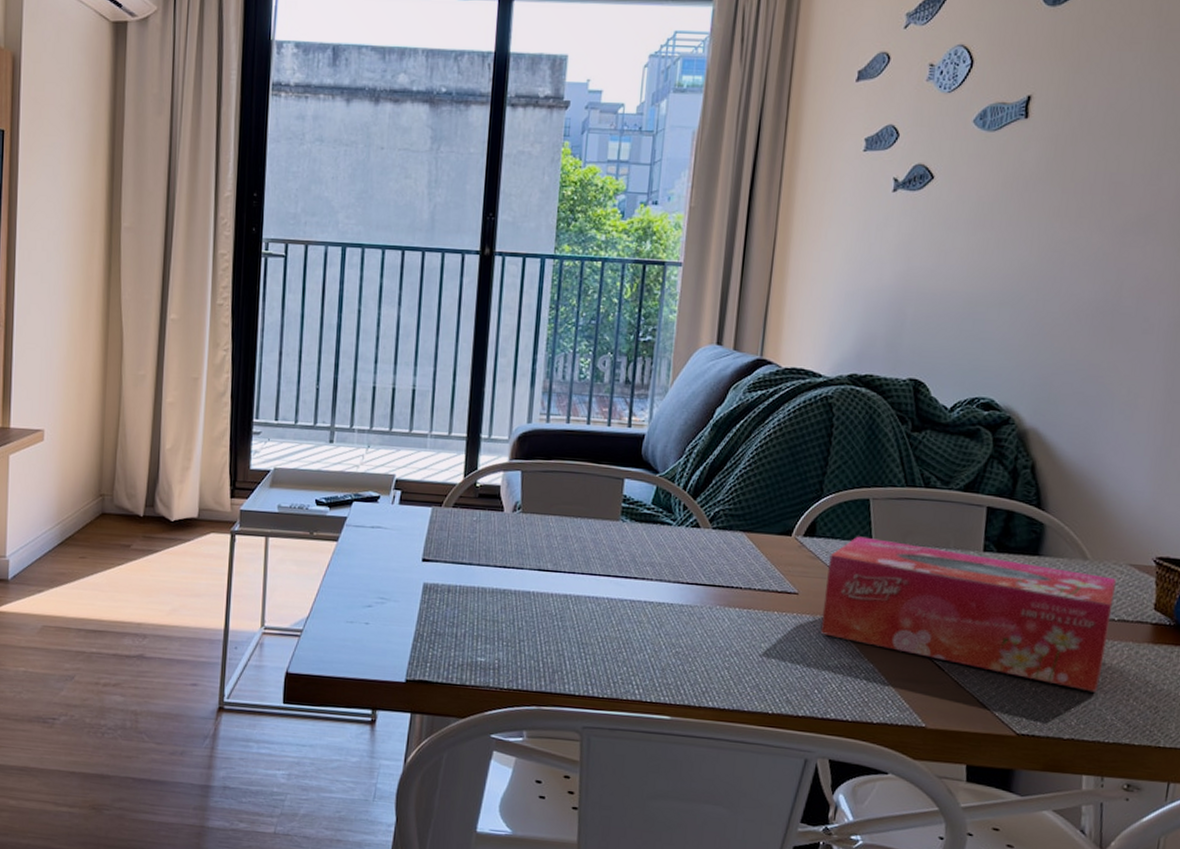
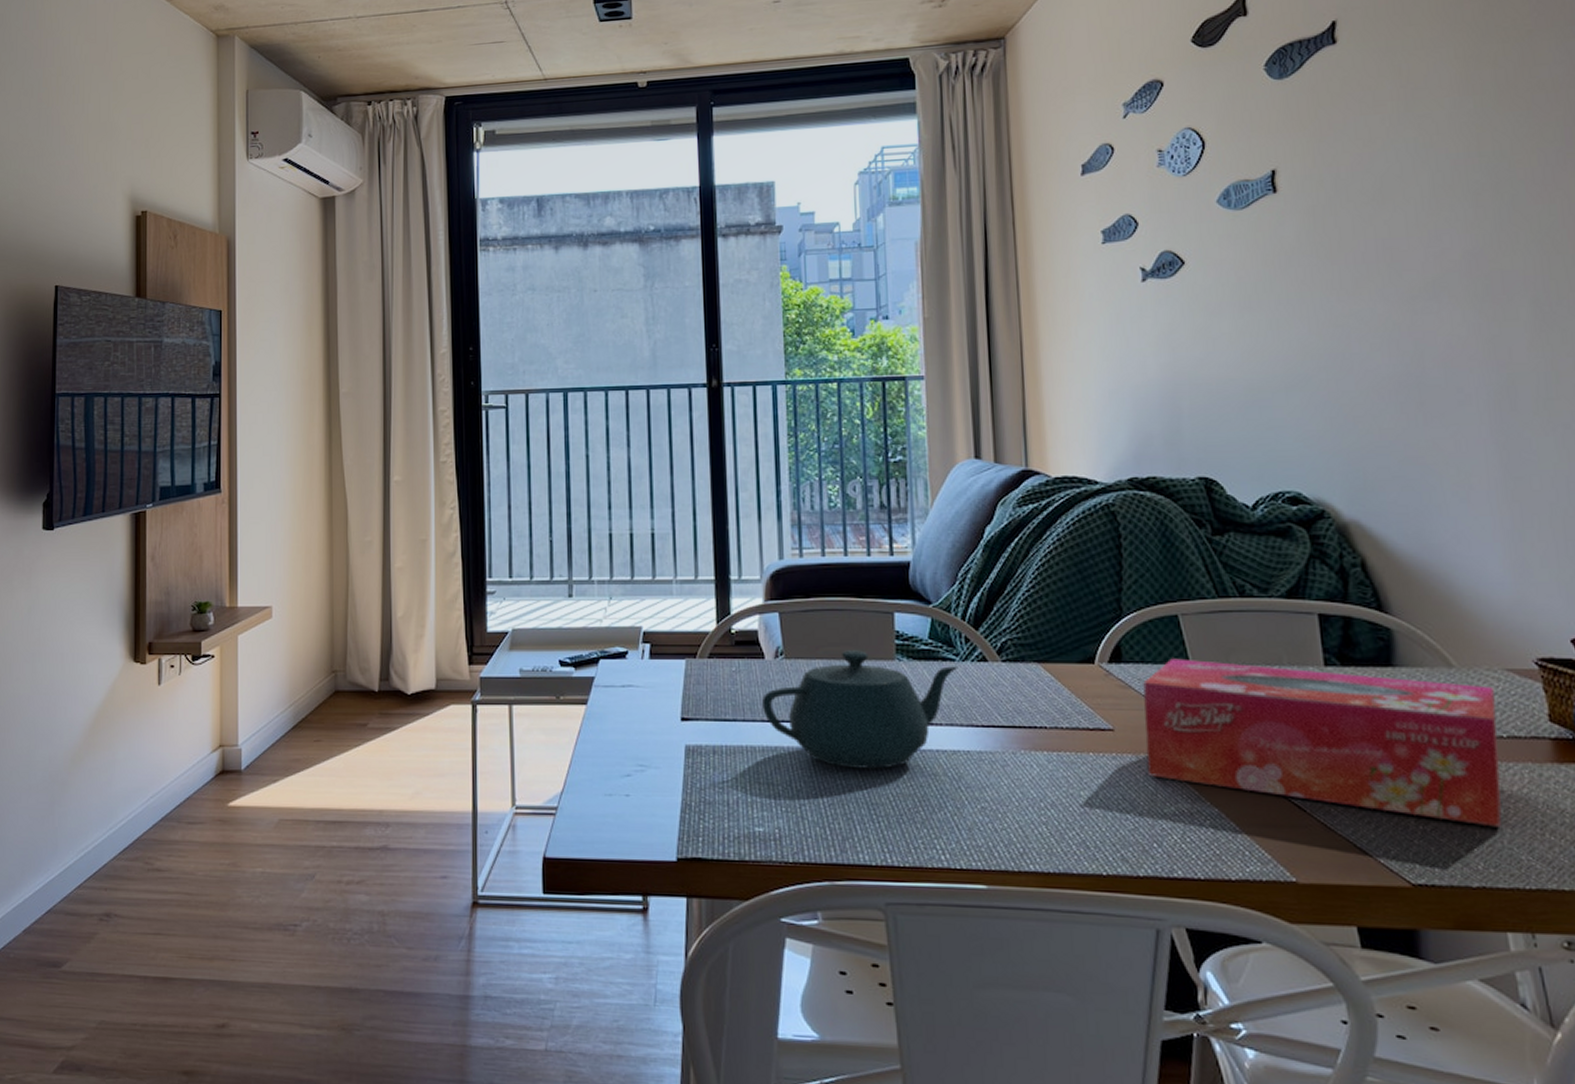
teapot: none [496,509,674,615] -> present [762,650,958,769]

